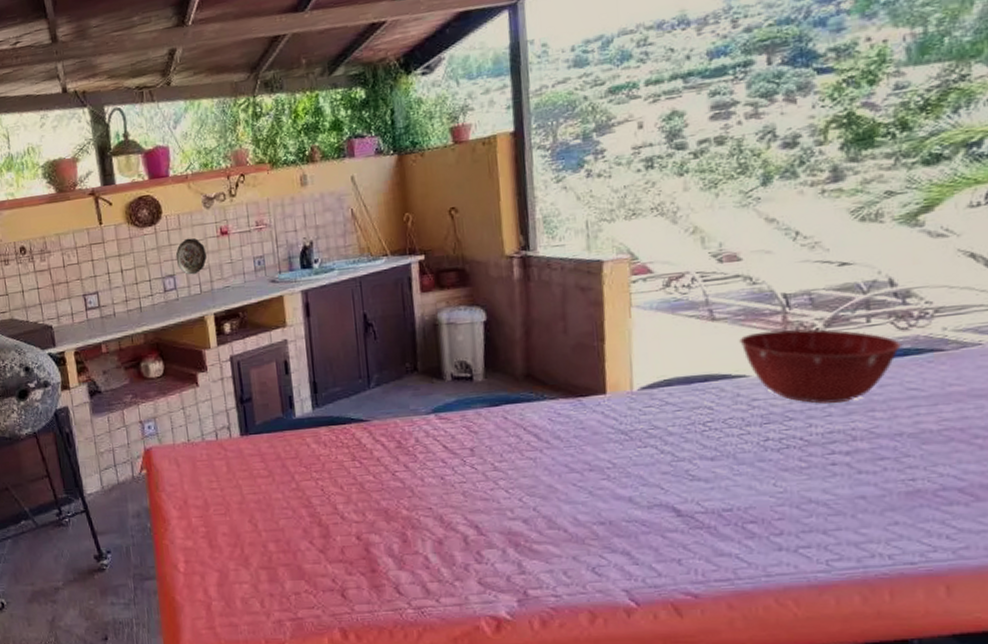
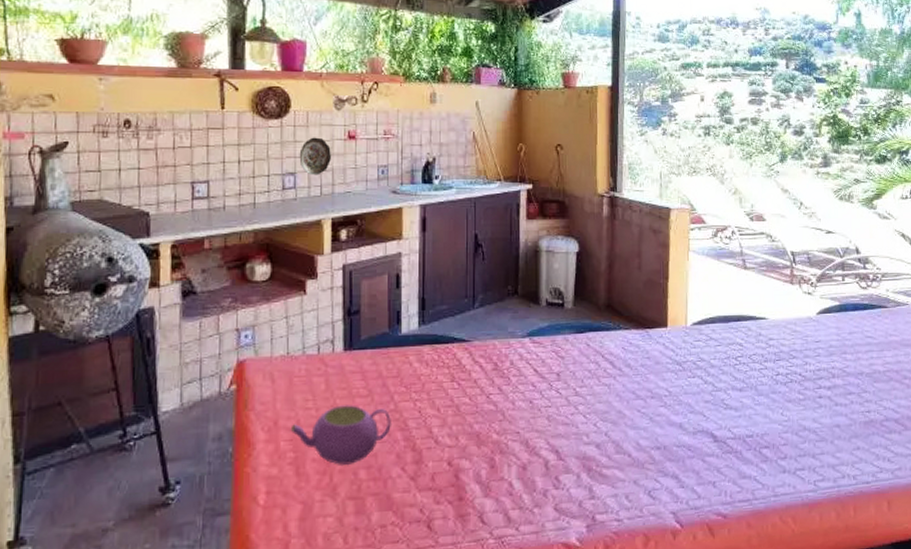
teapot: none [199,485,296,540] -> present [290,405,392,466]
mixing bowl: present [739,329,901,404] -> none [762,281,863,345]

